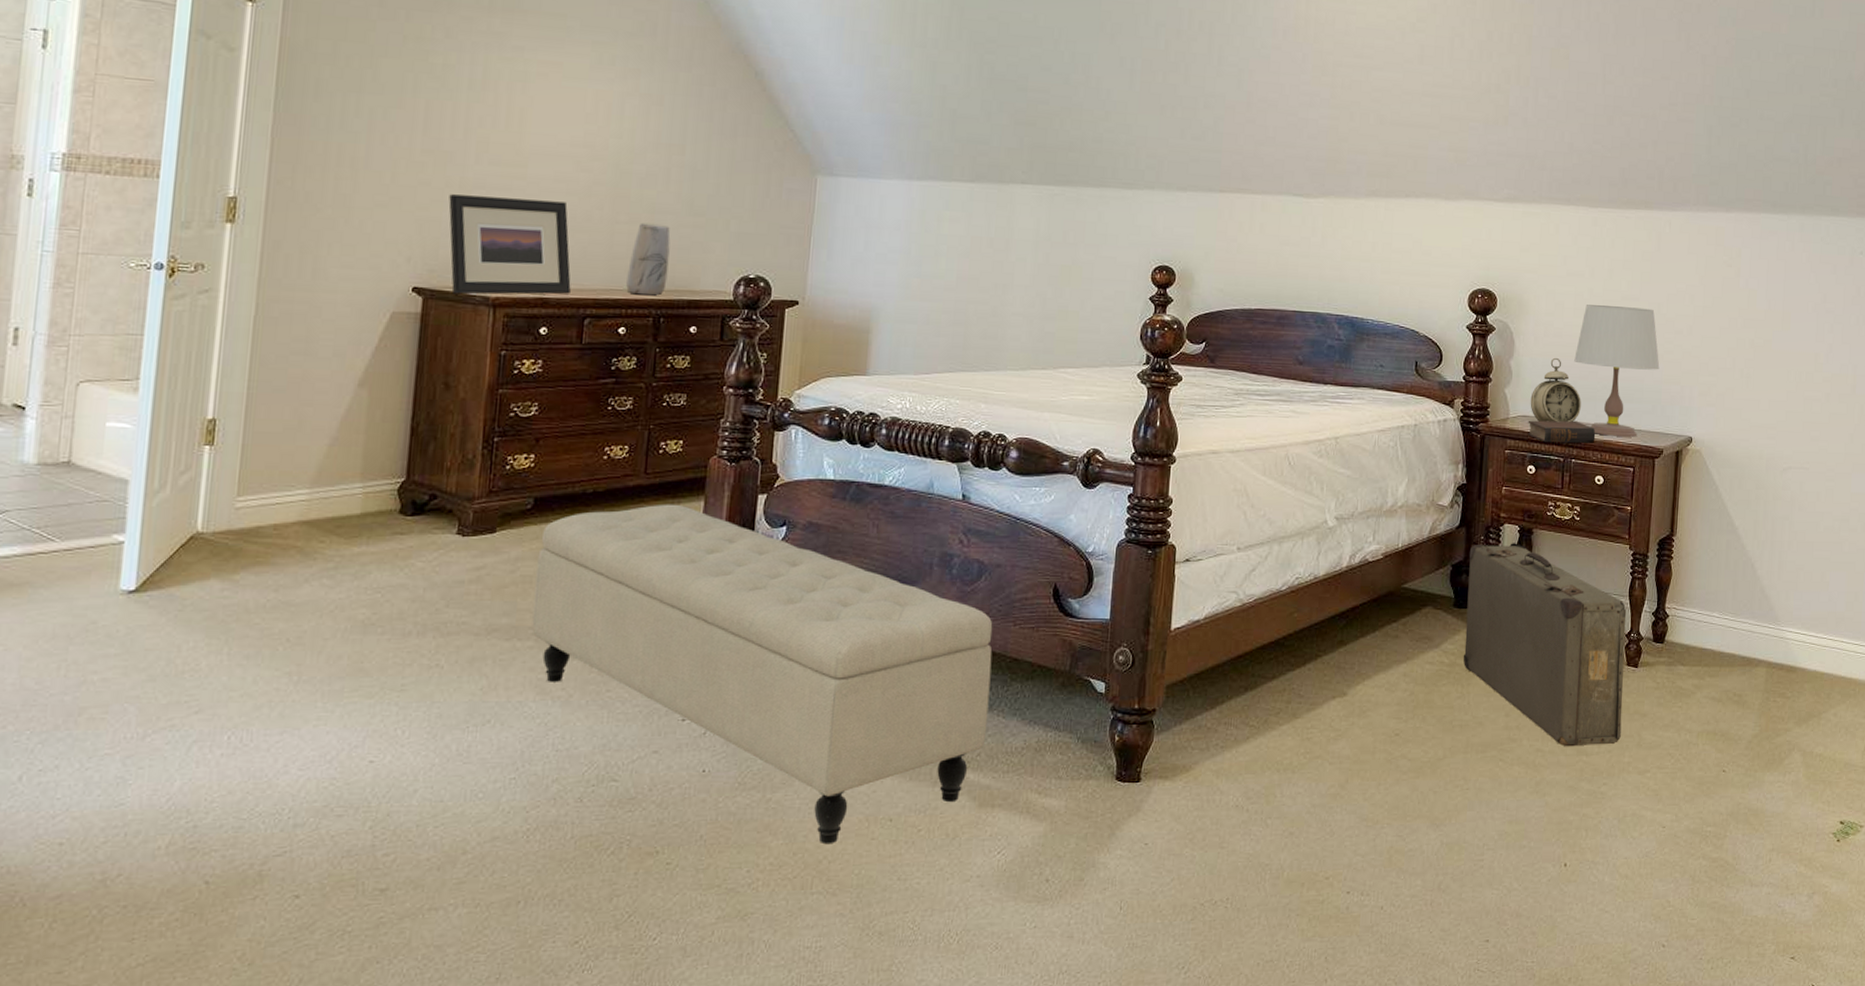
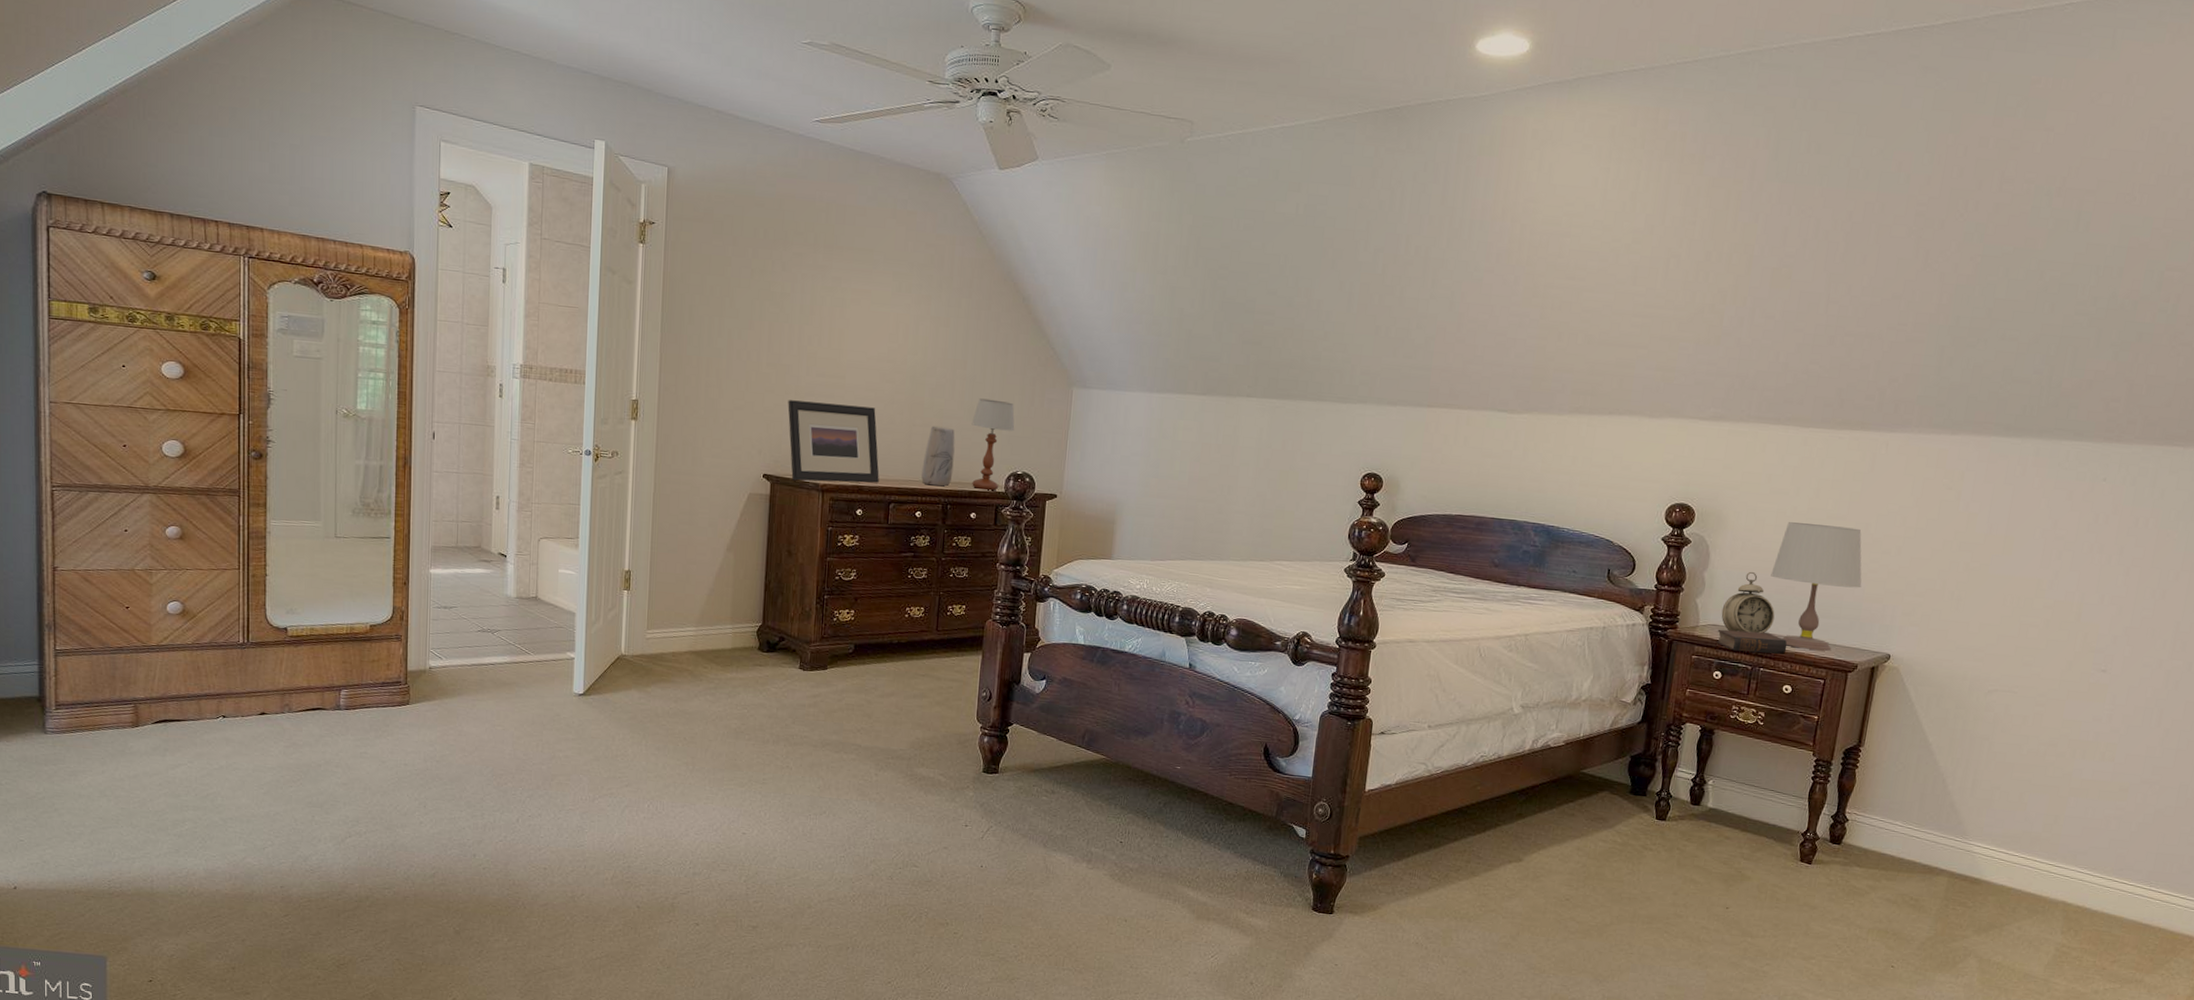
bench: present [532,504,993,845] -> none [854,655,1212,934]
table lamp: none [691,189,746,299] -> present [971,398,1015,491]
suitcase: present [1463,543,1627,747] -> none [1635,739,1805,931]

